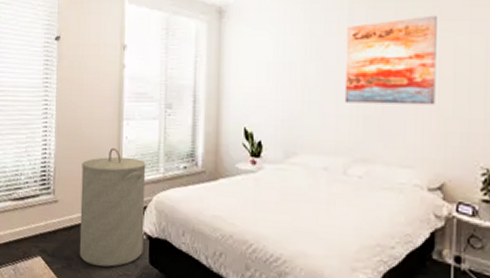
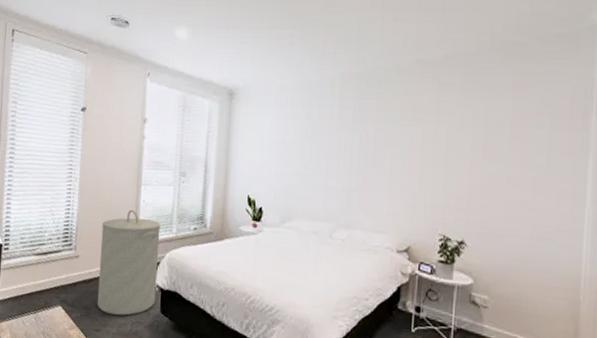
wall art: present [344,15,437,105] -> none [332,107,410,182]

